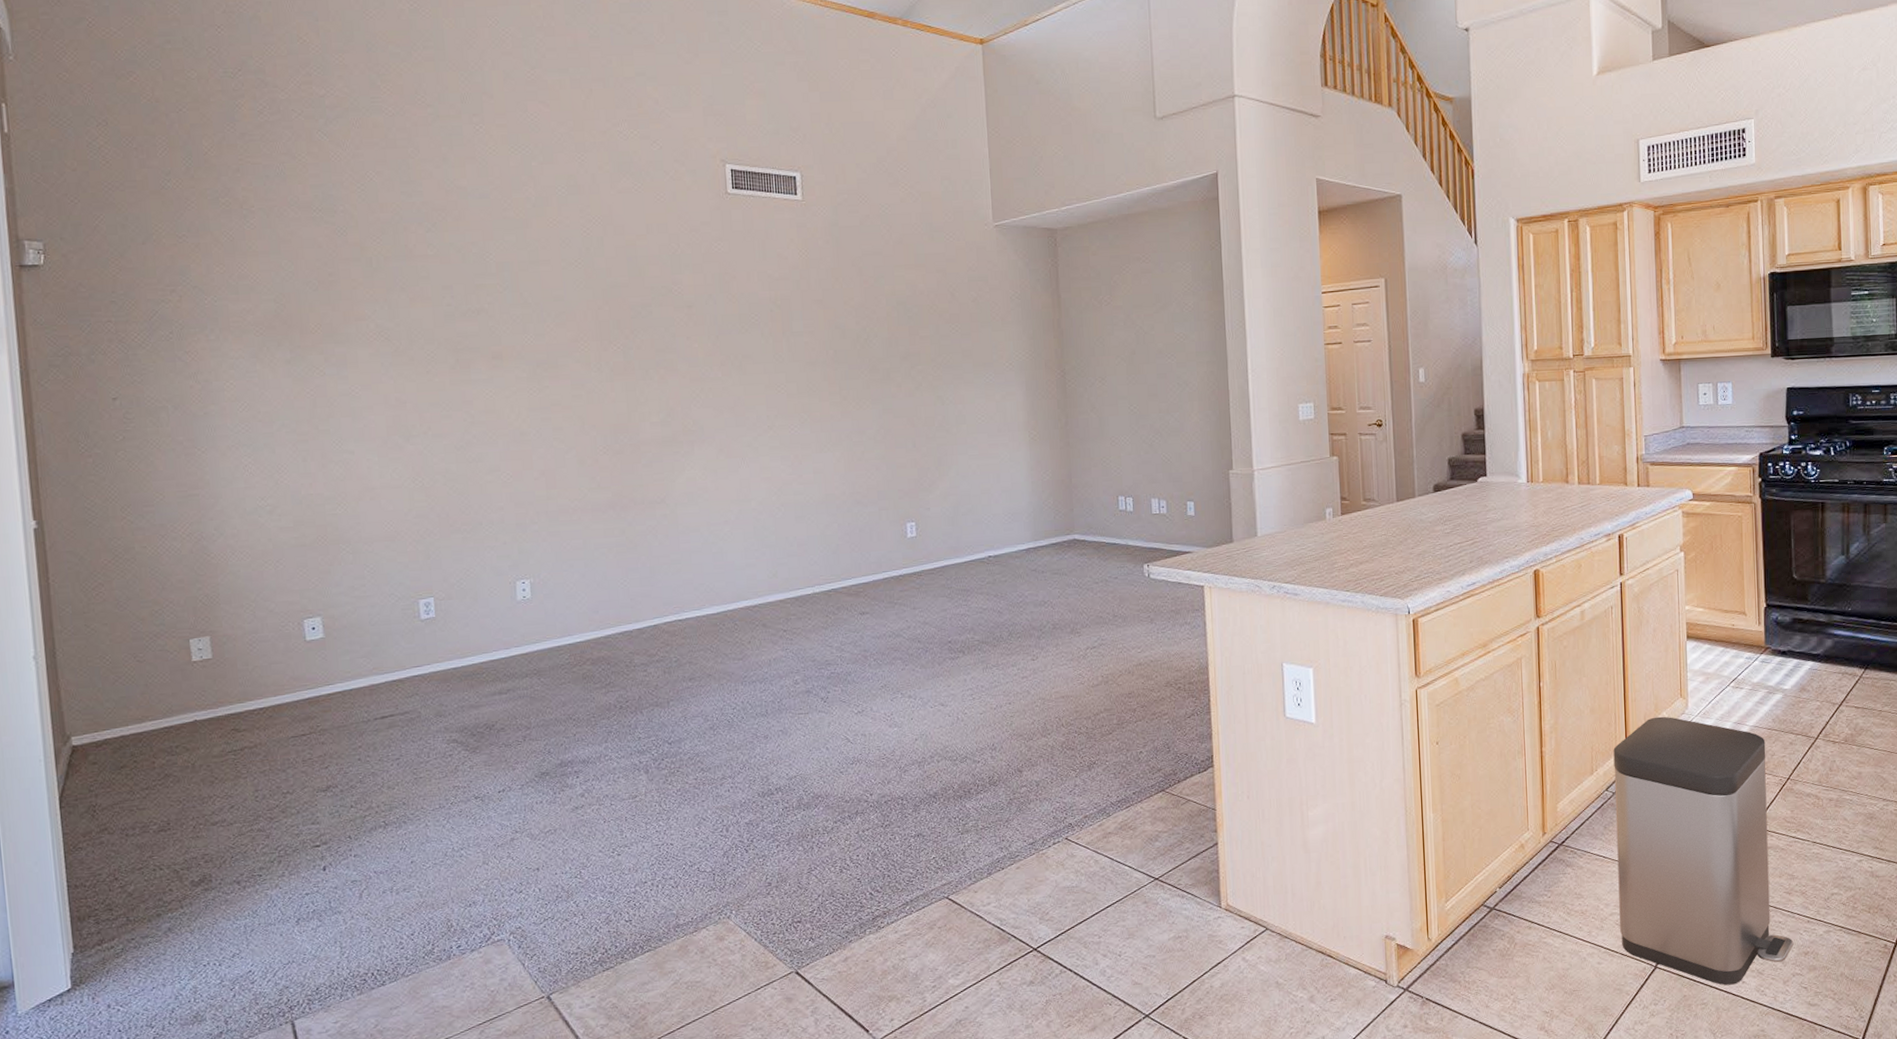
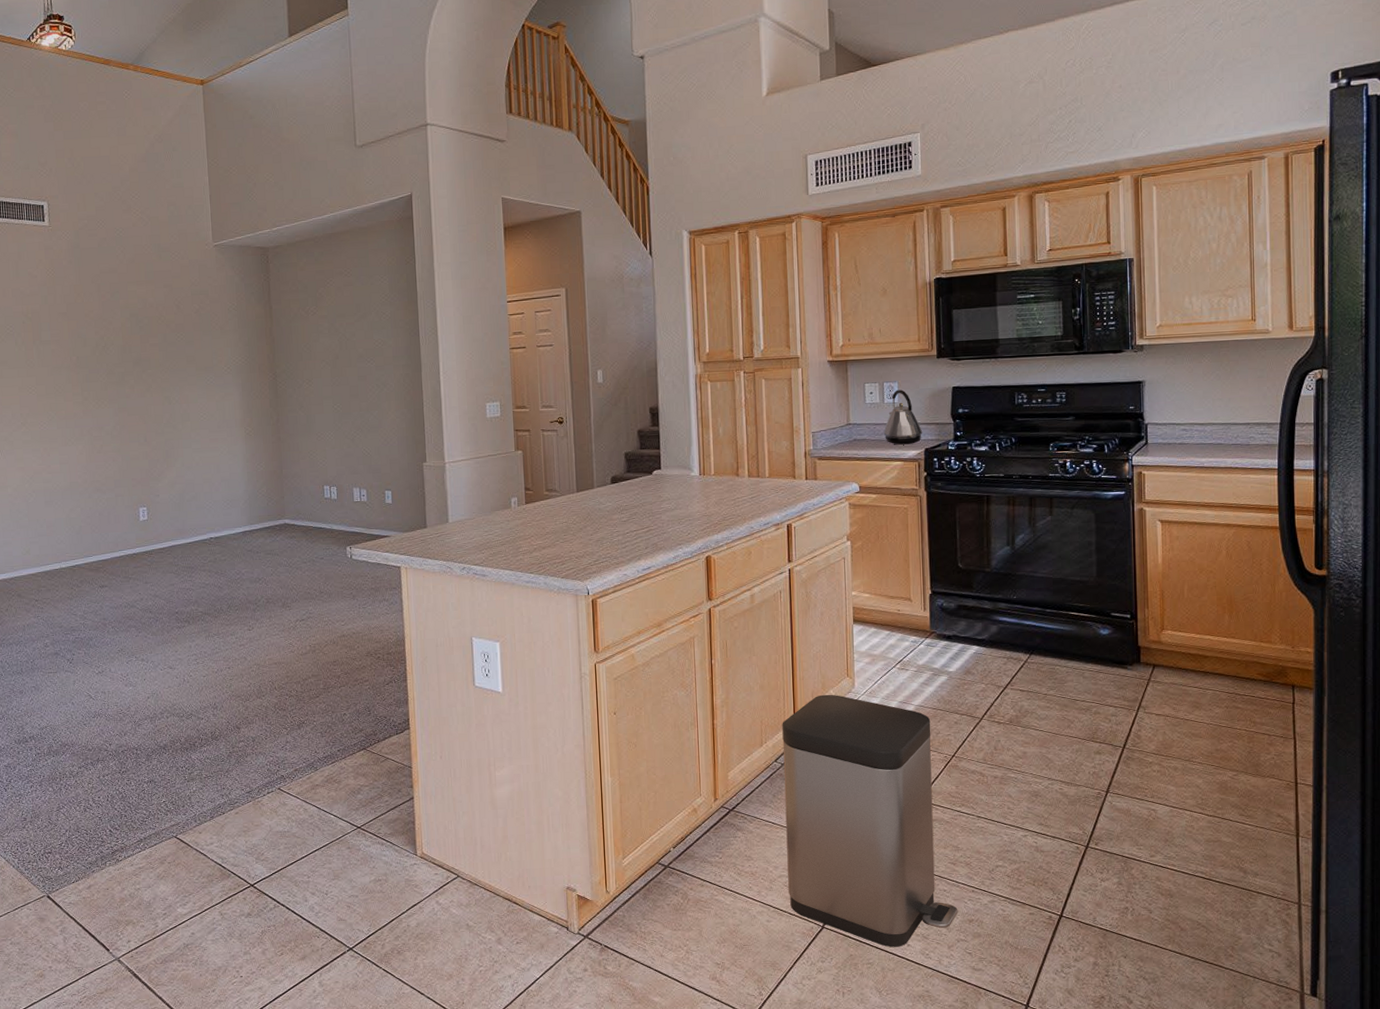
kettle: none [1717,390,1757,449] -> present [883,390,923,445]

